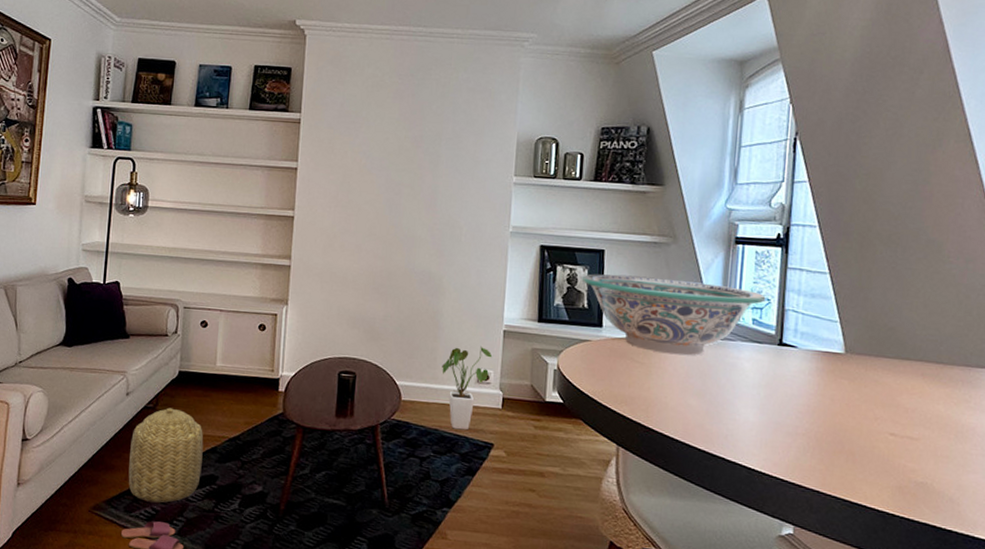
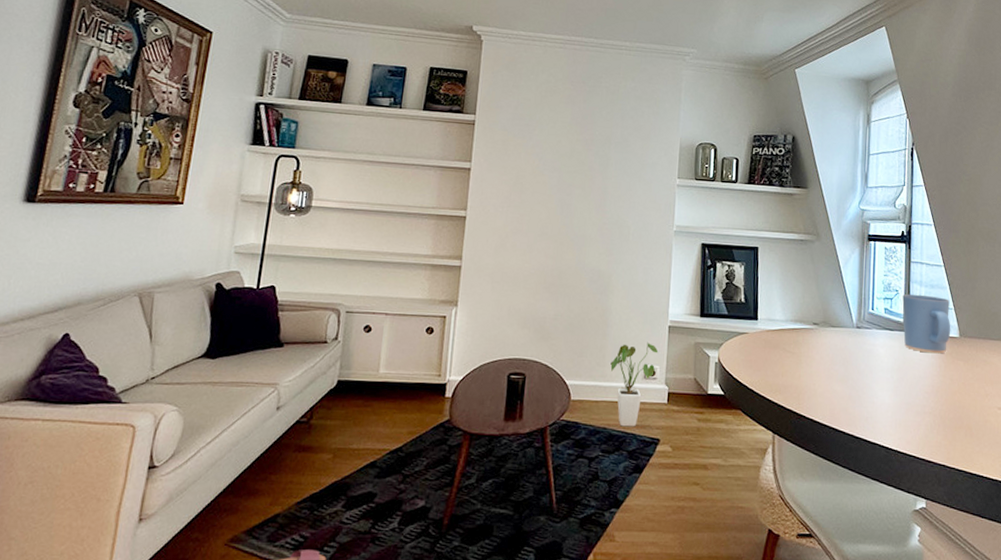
basket: present [128,407,204,503] -> none [274,421,362,529]
decorative bowl: present [580,274,766,356] -> none [737,270,895,345]
mug: none [774,303,835,371] -> present [902,293,951,354]

